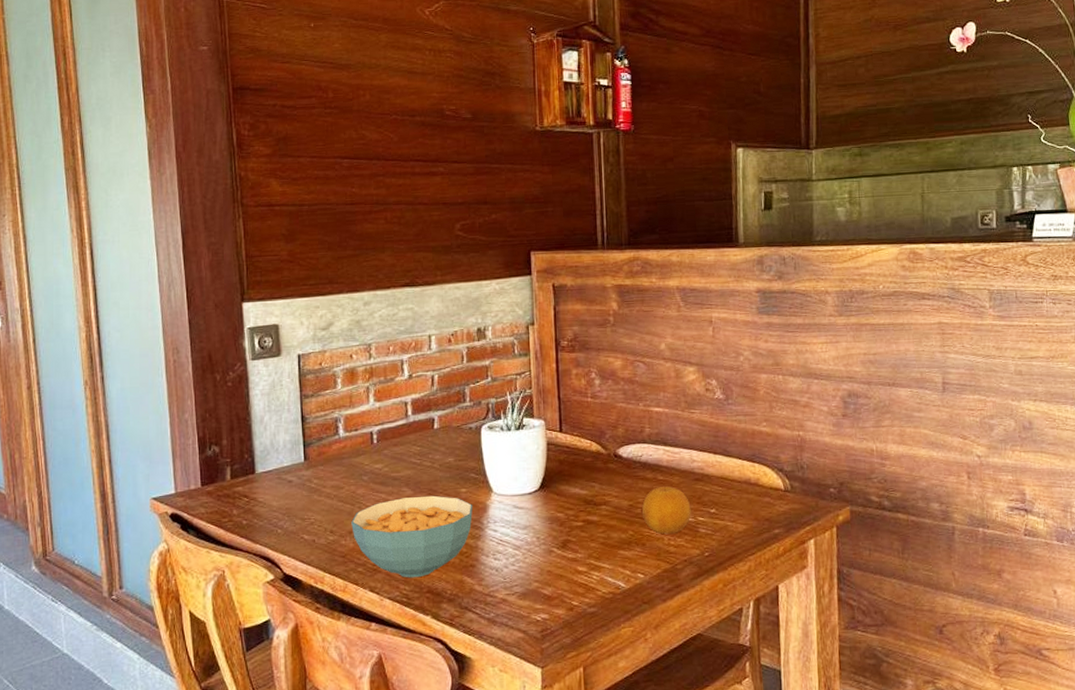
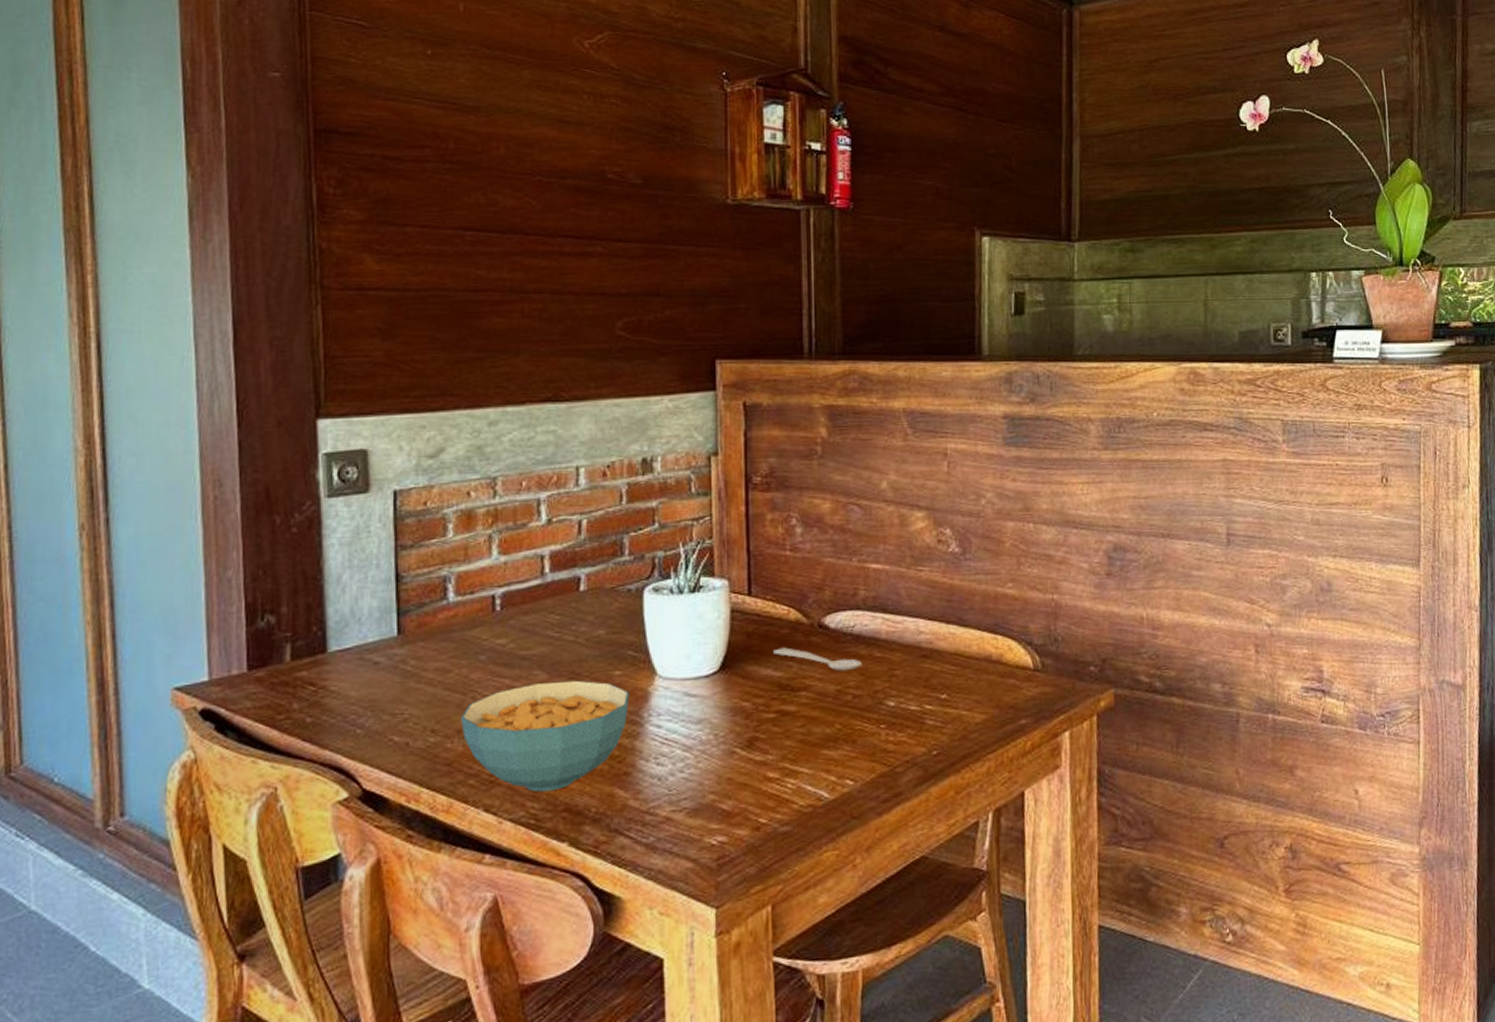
spoon: none [580,472,648,491] -> present [773,647,862,671]
fruit: present [642,486,691,535] -> none [853,665,916,729]

